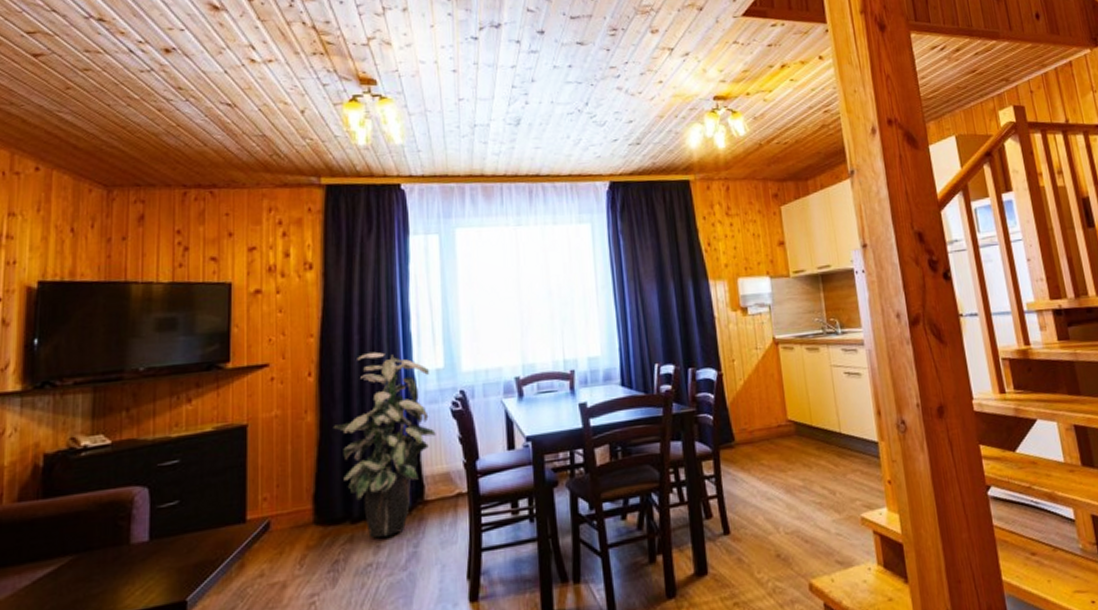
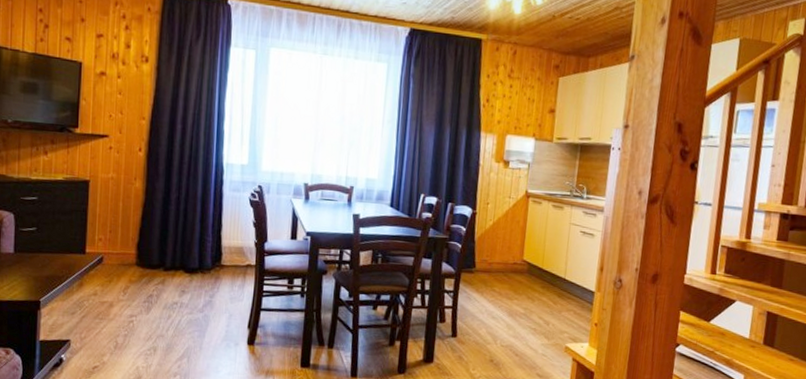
indoor plant: present [333,351,436,538] -> none [155,140,236,286]

